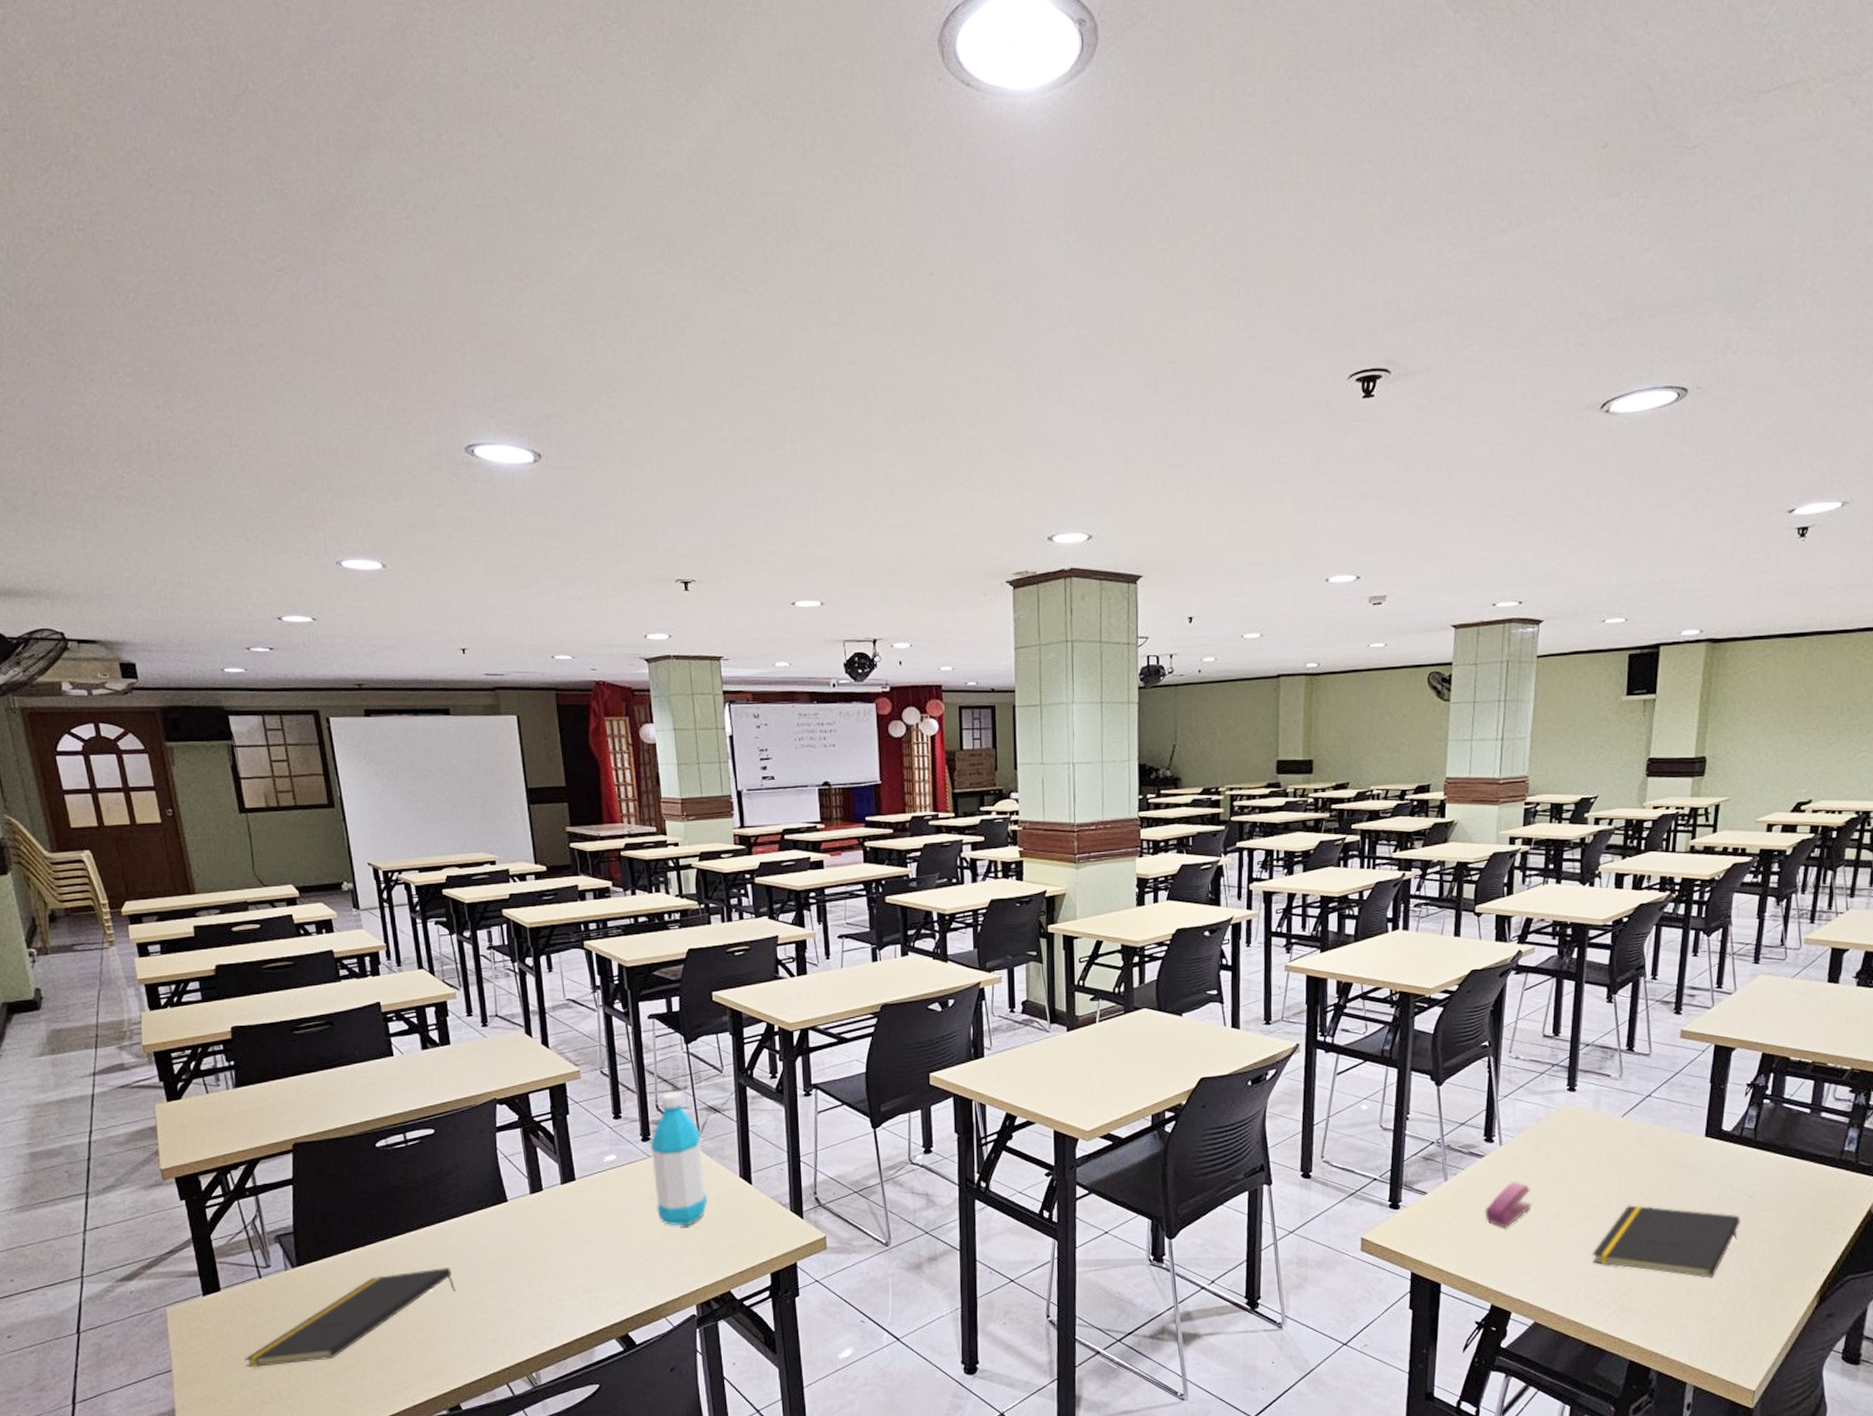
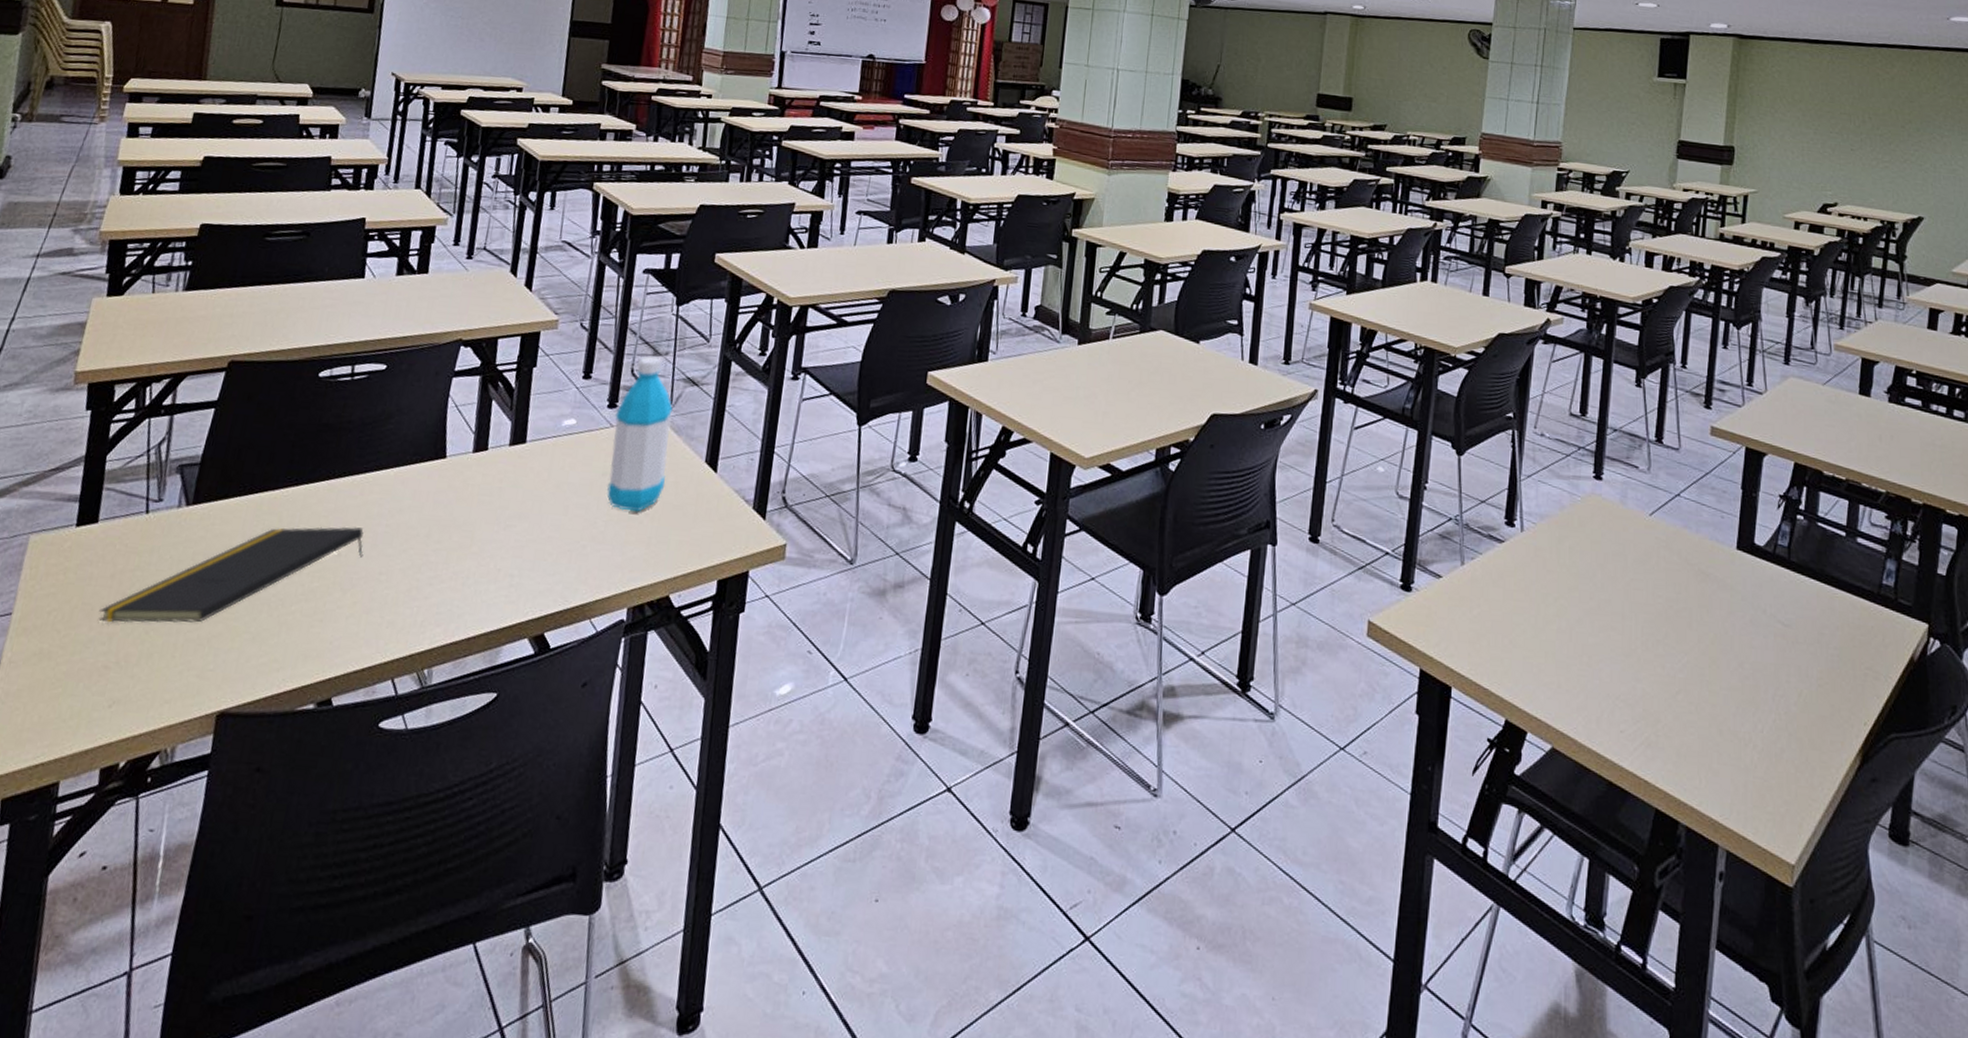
stapler: present [1485,1181,1531,1228] -> none [1502,574,1553,629]
notepad: present [1591,1205,1741,1278] -> none [1615,619,1775,718]

